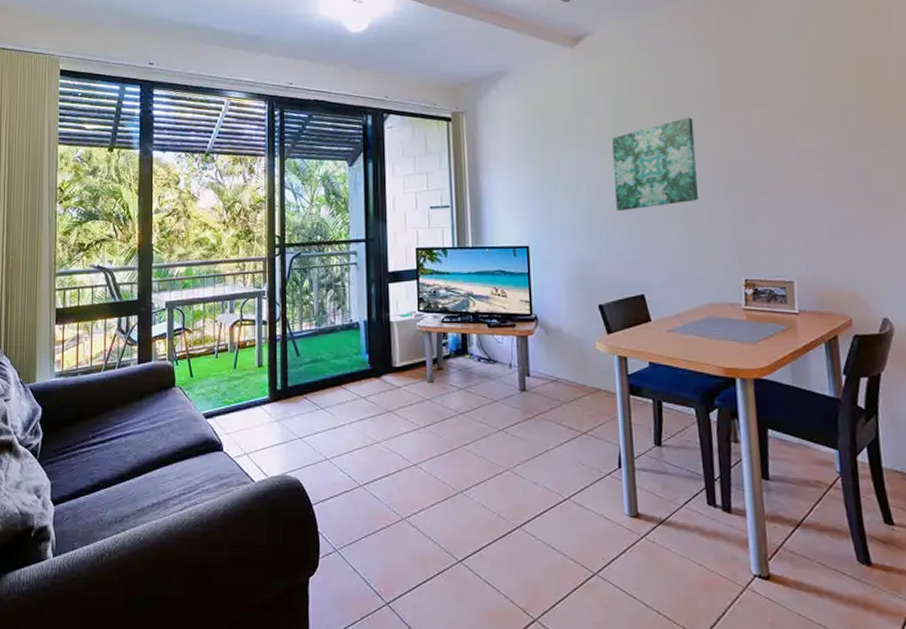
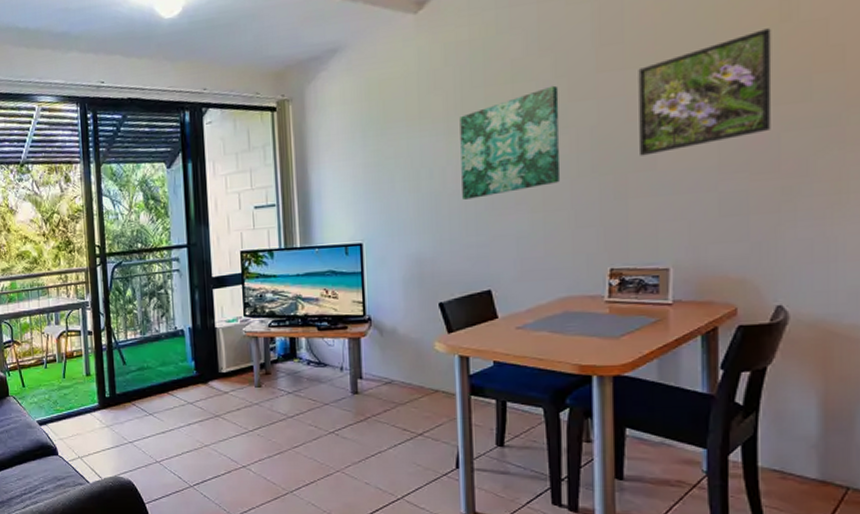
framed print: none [756,84,864,182] -> present [638,28,772,156]

